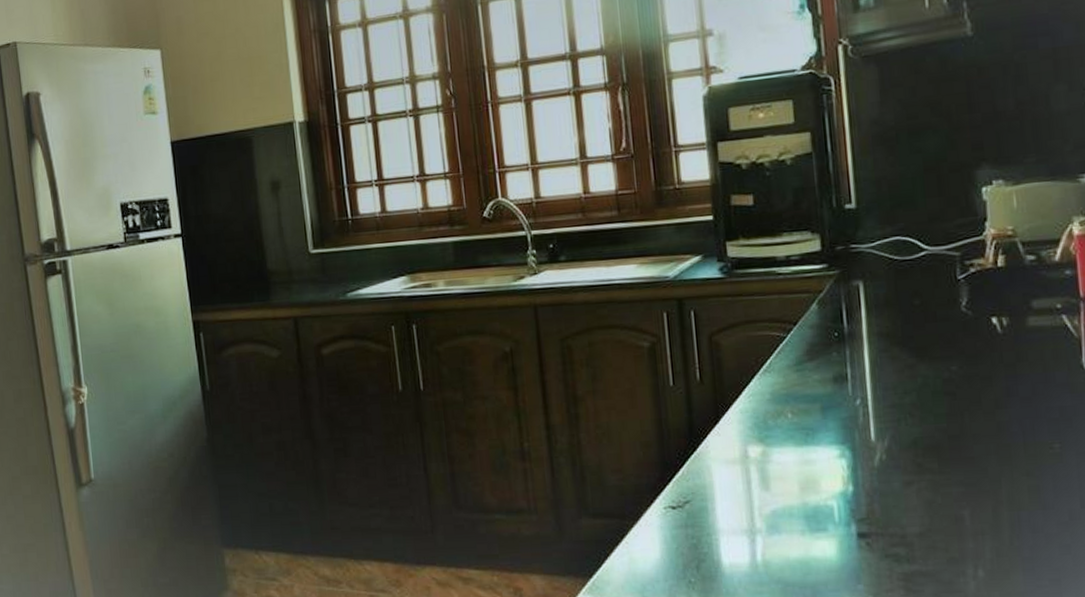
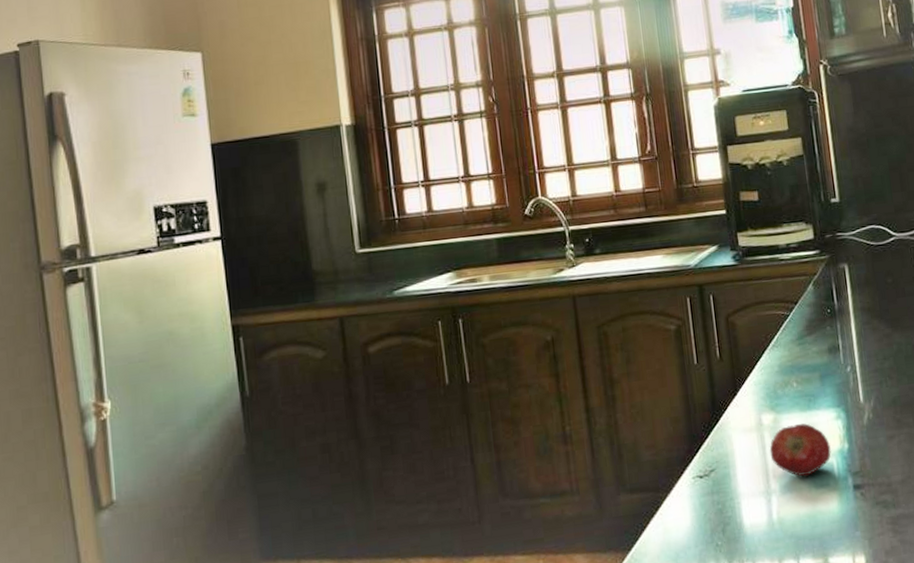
fruit: none [755,459,831,518] -> present [769,423,831,477]

